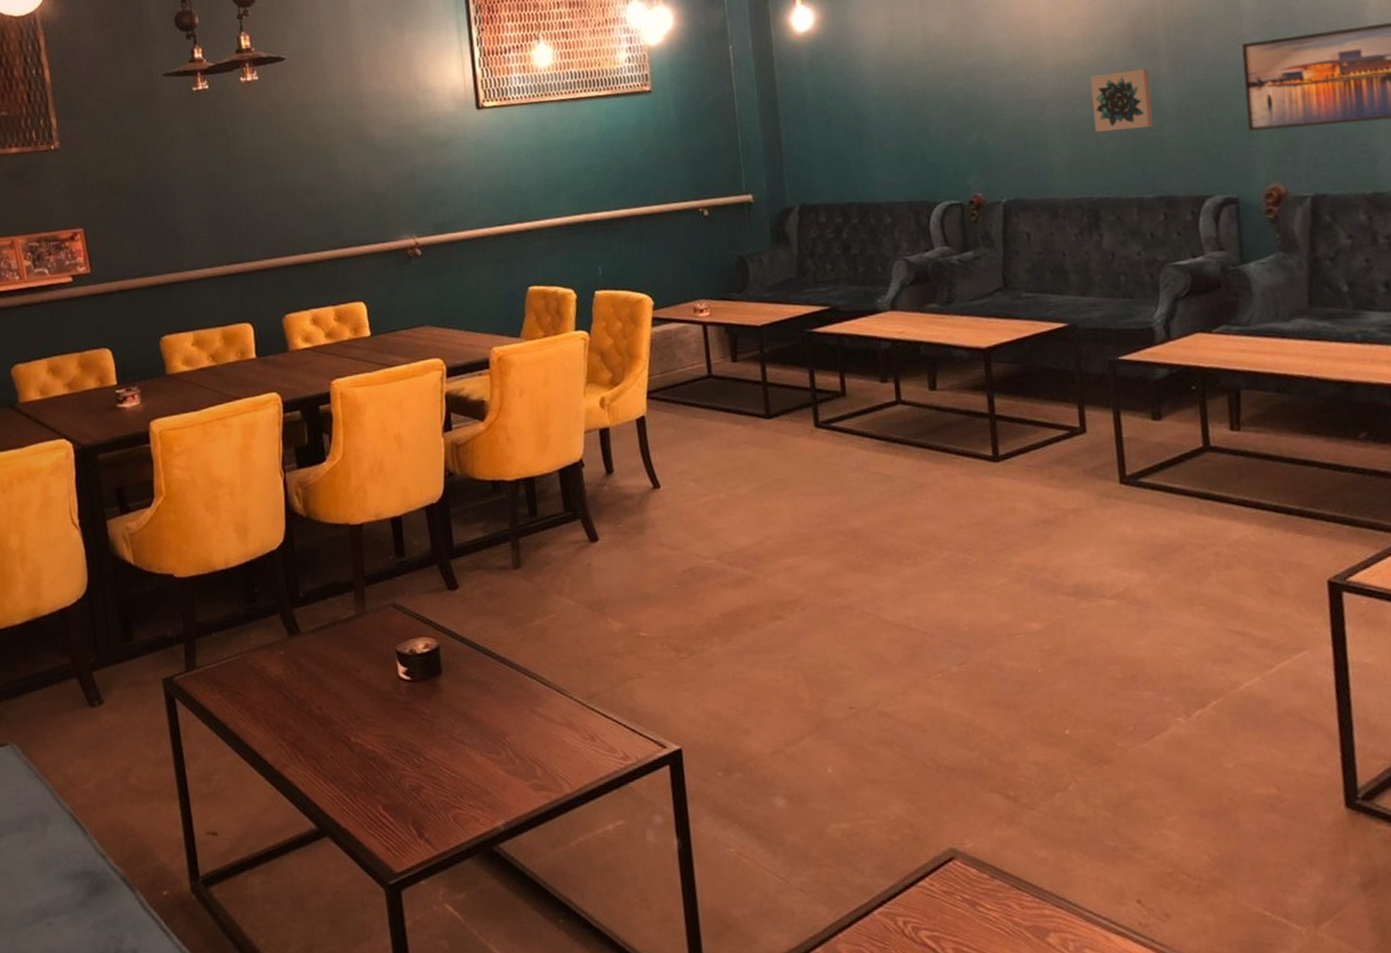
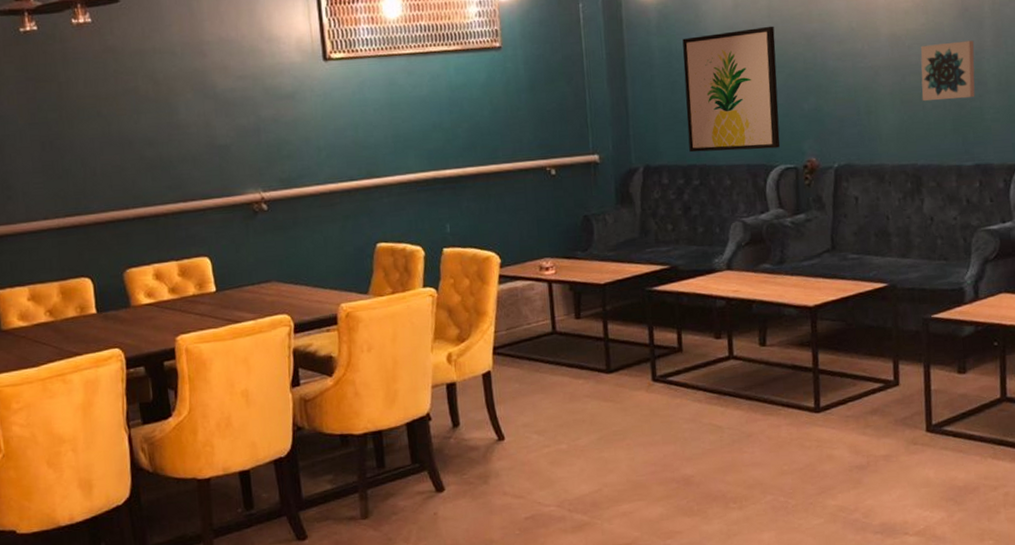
wall art: none [836,61,943,191] -> present [682,25,781,153]

